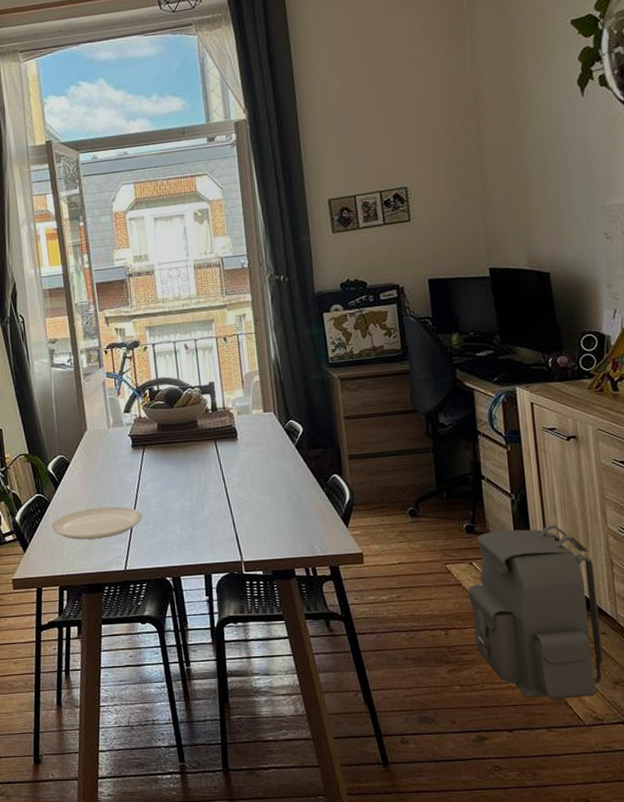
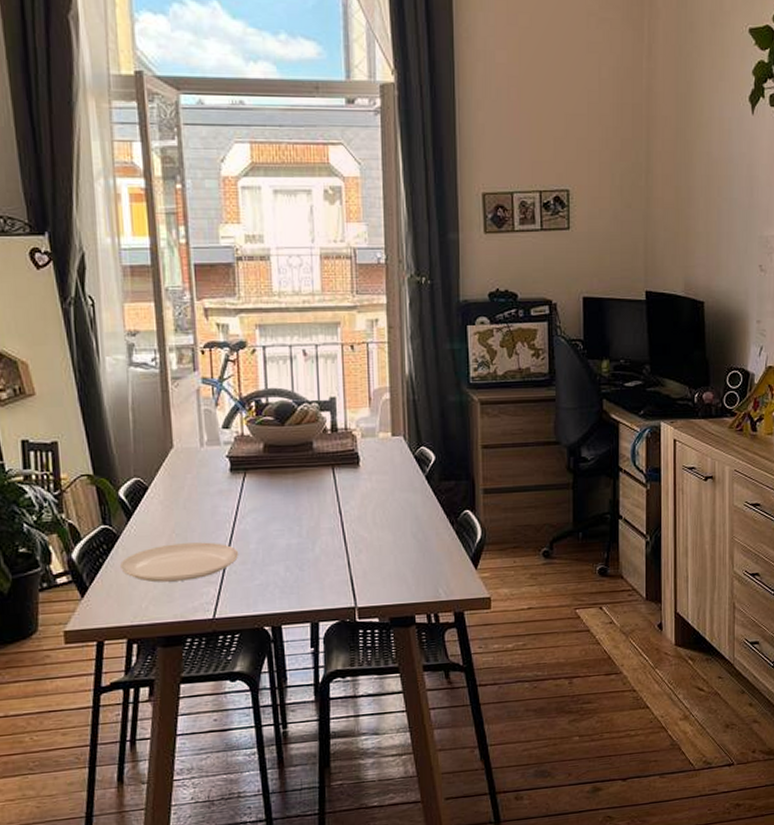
backpack: present [467,525,603,700] -> none [595,568,718,746]

